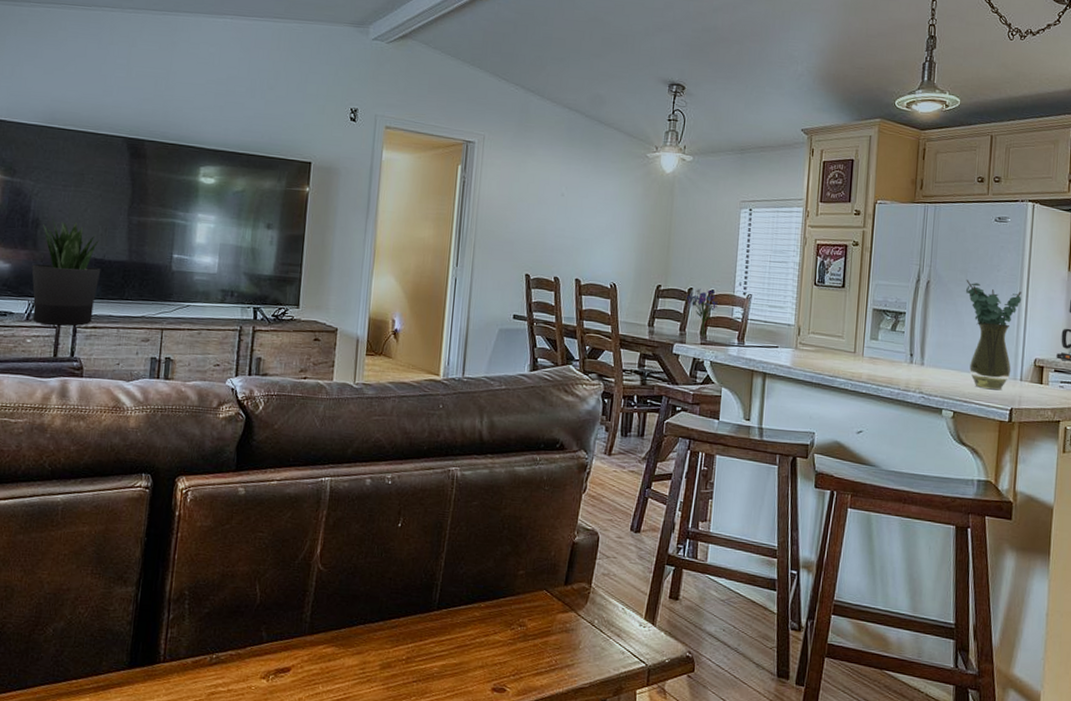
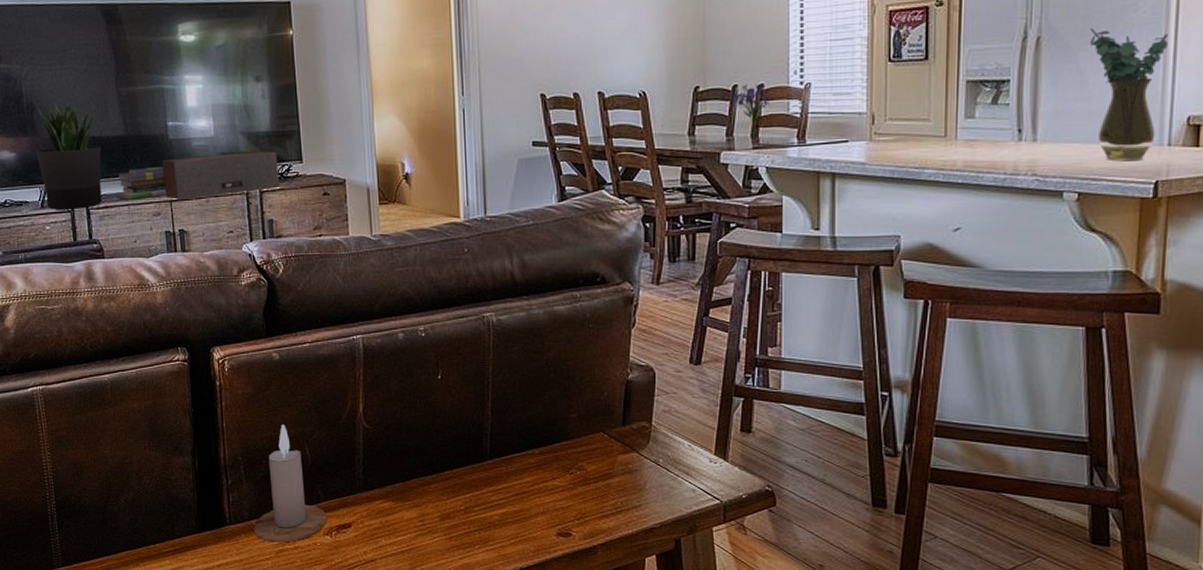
books: none [107,294,162,324] -> present [116,167,166,201]
speaker: none [157,289,276,330] -> present [162,151,279,201]
candle: none [187,561,268,685] -> present [253,425,328,543]

